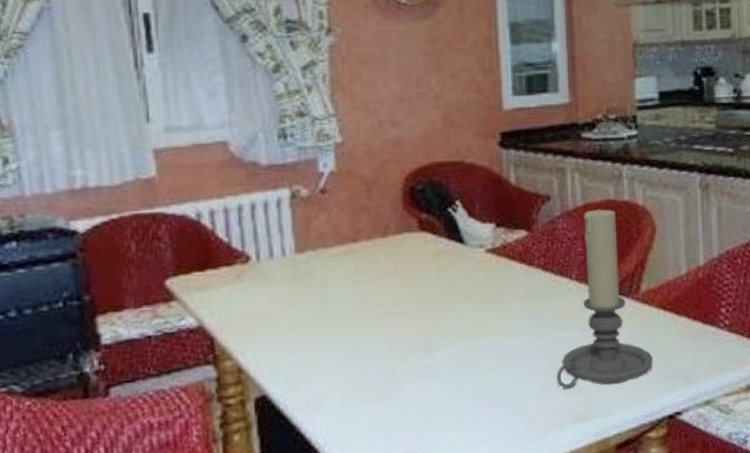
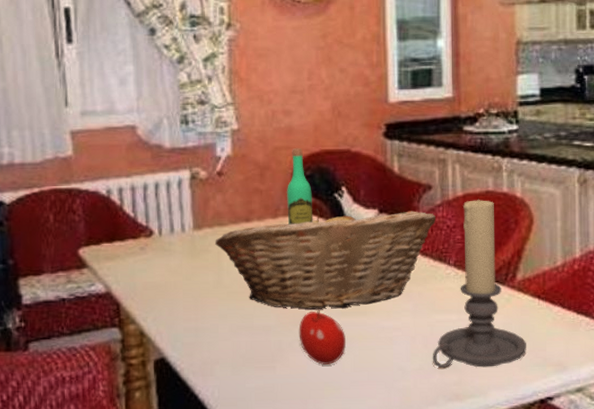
fruit basket: none [319,223,556,334] -> present [215,208,436,310]
wine bottle: none [397,160,426,244] -> present [287,147,313,225]
fruit: none [413,334,464,392] -> present [299,310,346,365]

